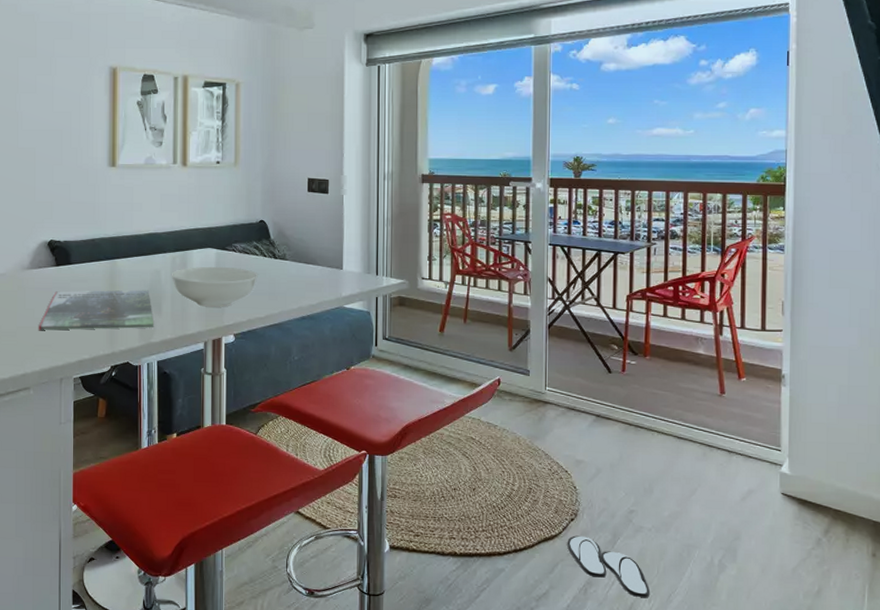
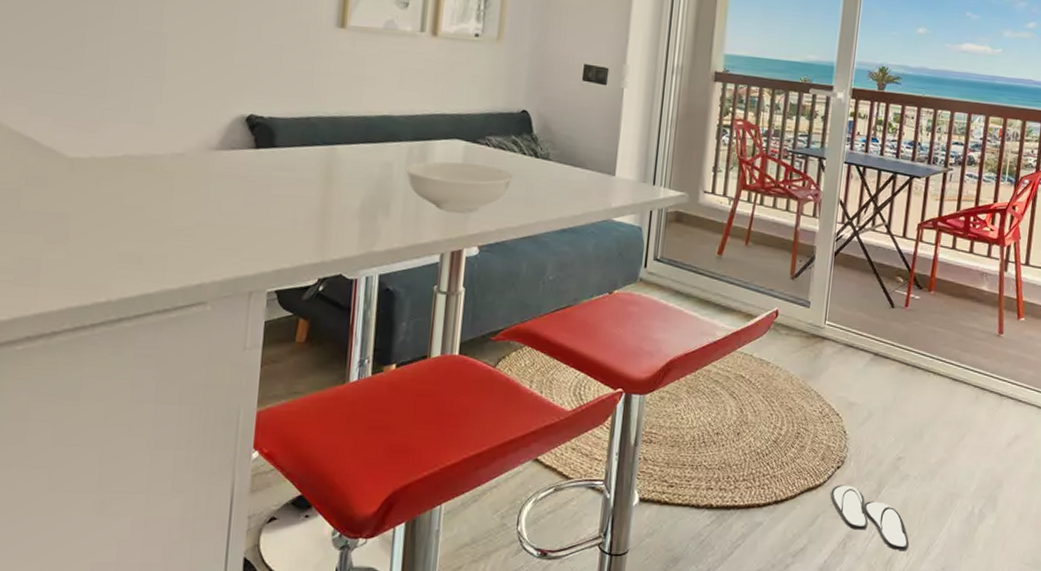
magazine: present [39,290,154,330] -> none [225,180,379,234]

